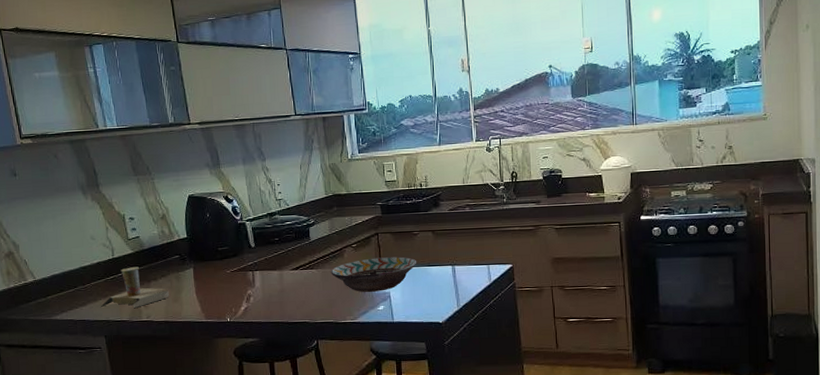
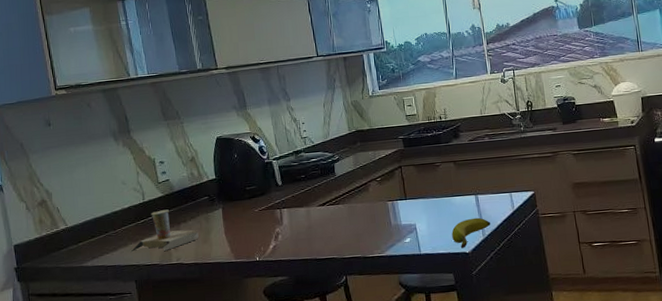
decorative bowl: present [330,256,416,292] -> none [356,188,440,226]
banana: none [426,288,467,318] -> present [451,217,491,248]

